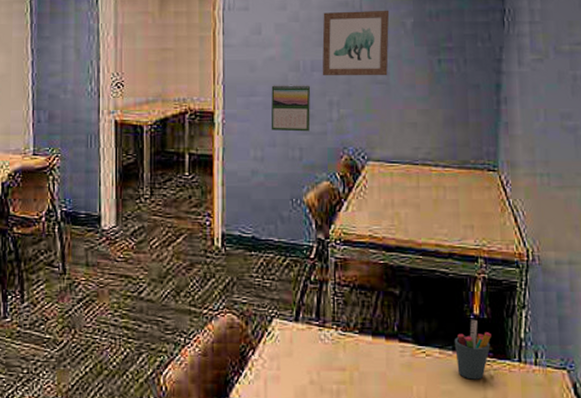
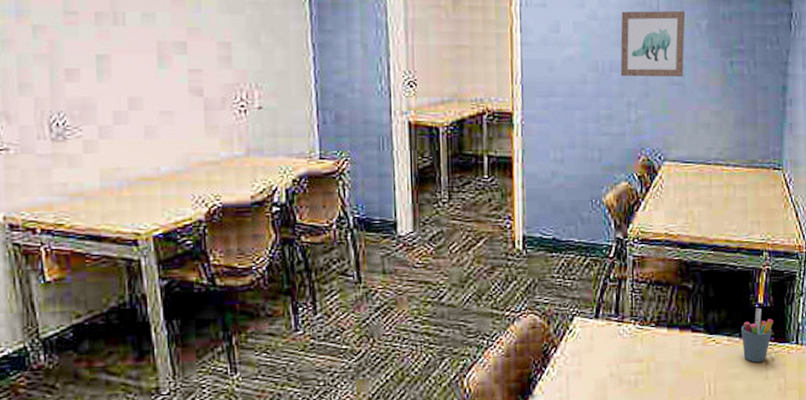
calendar: present [271,84,311,132] -> none [570,84,610,133]

